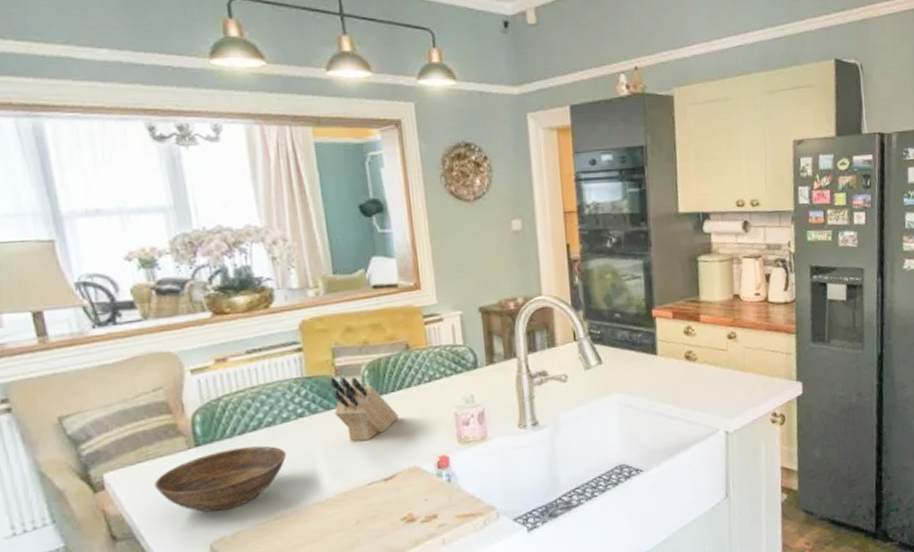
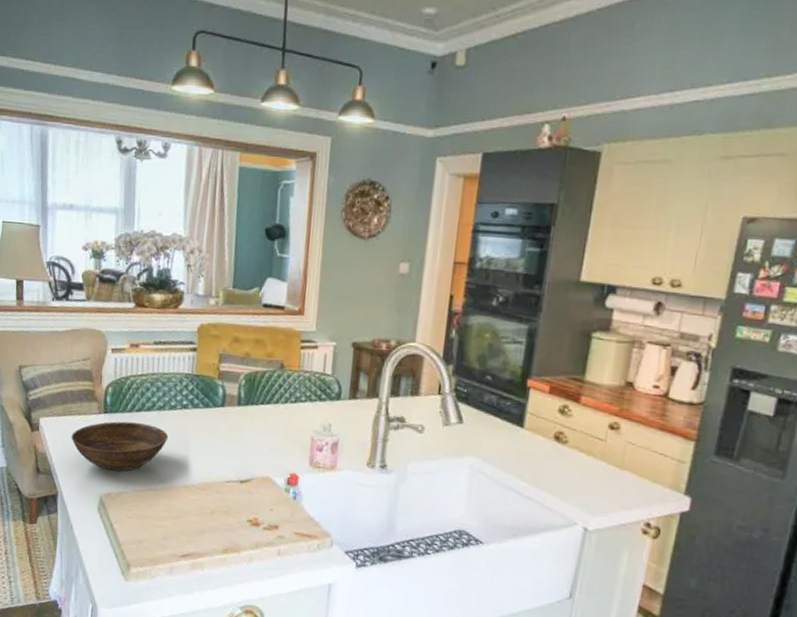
knife block: present [328,376,400,441] -> none [212,379,264,443]

